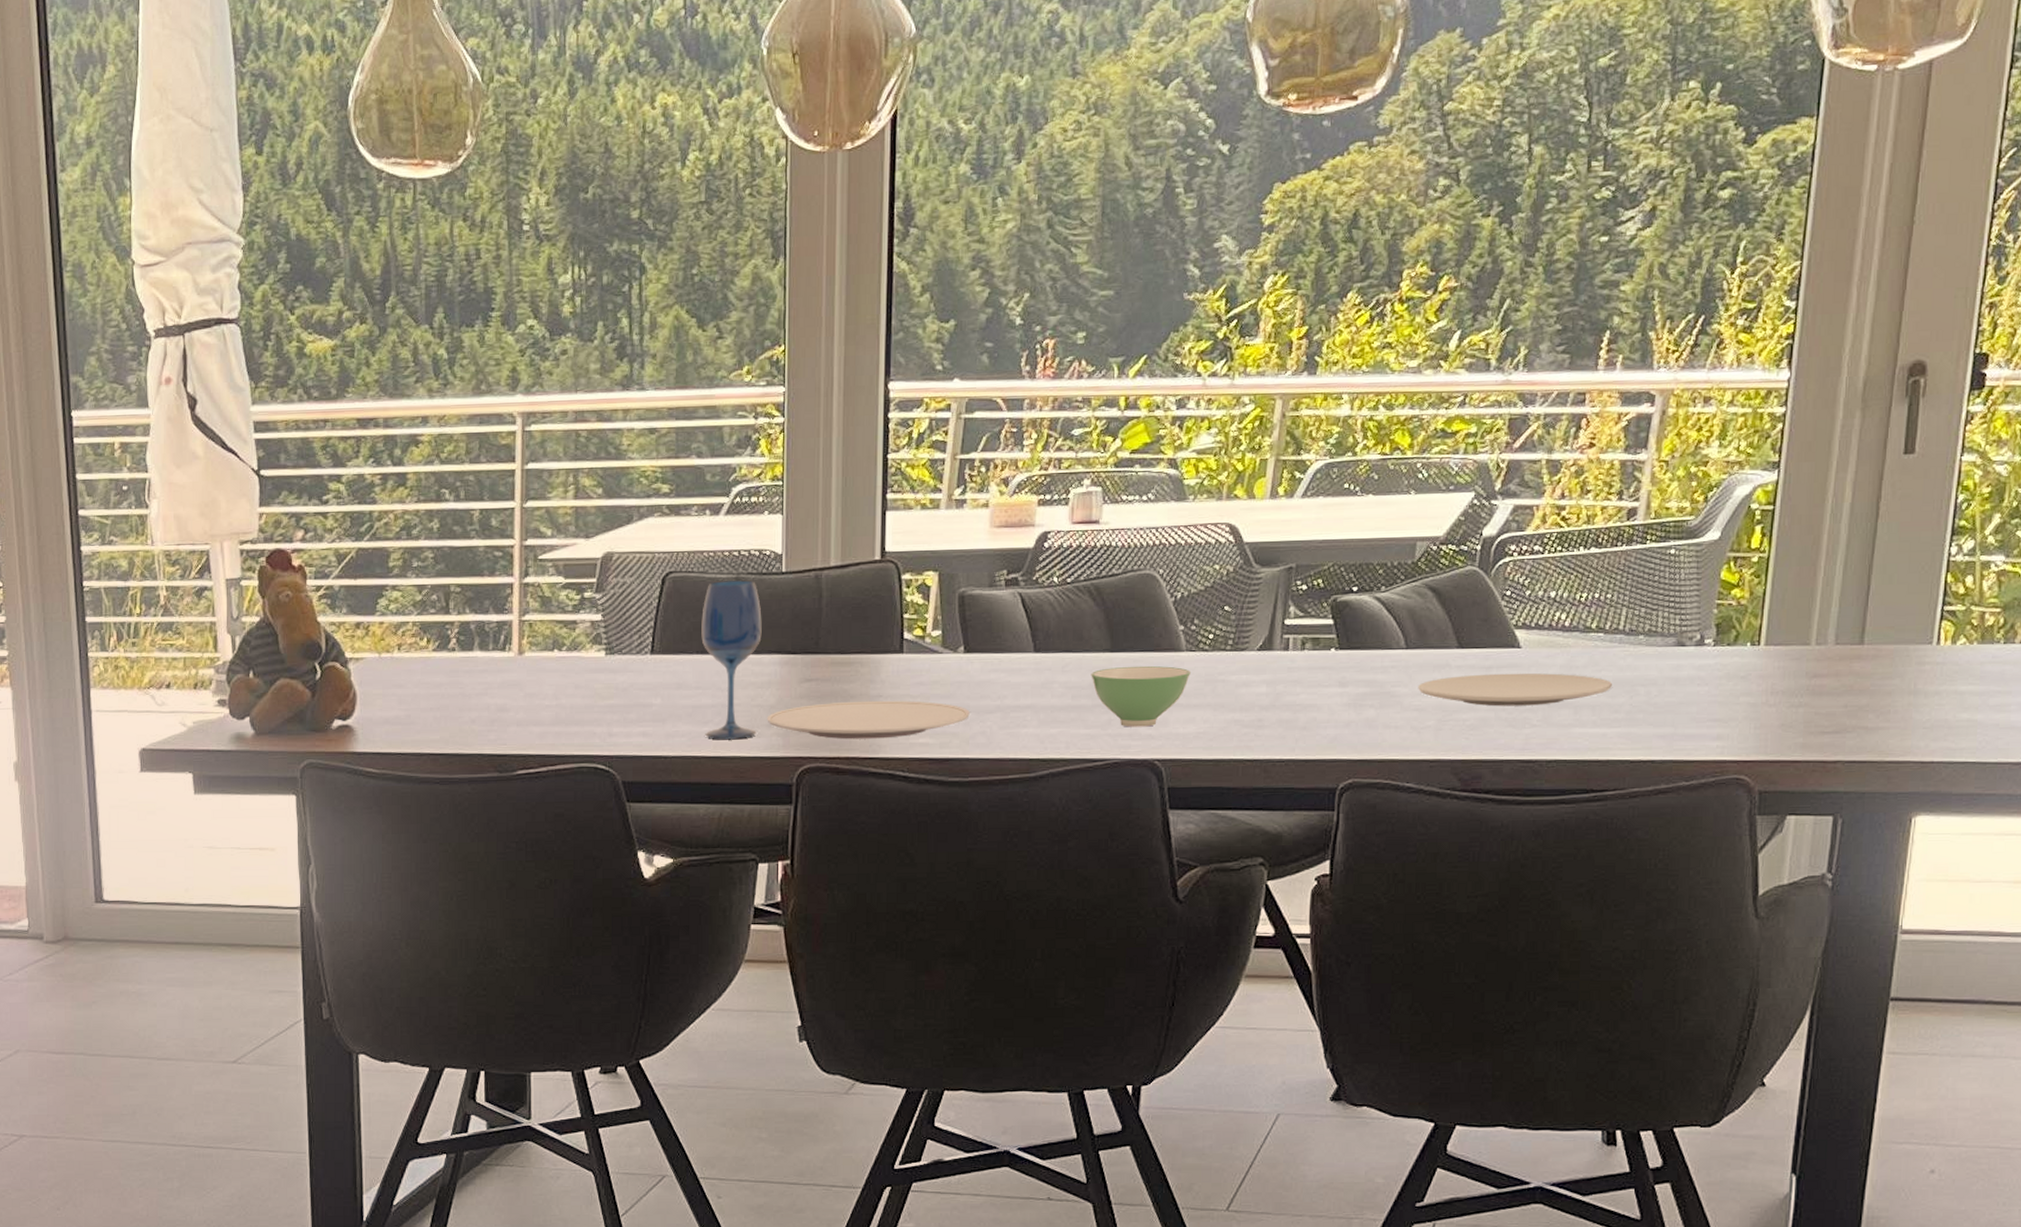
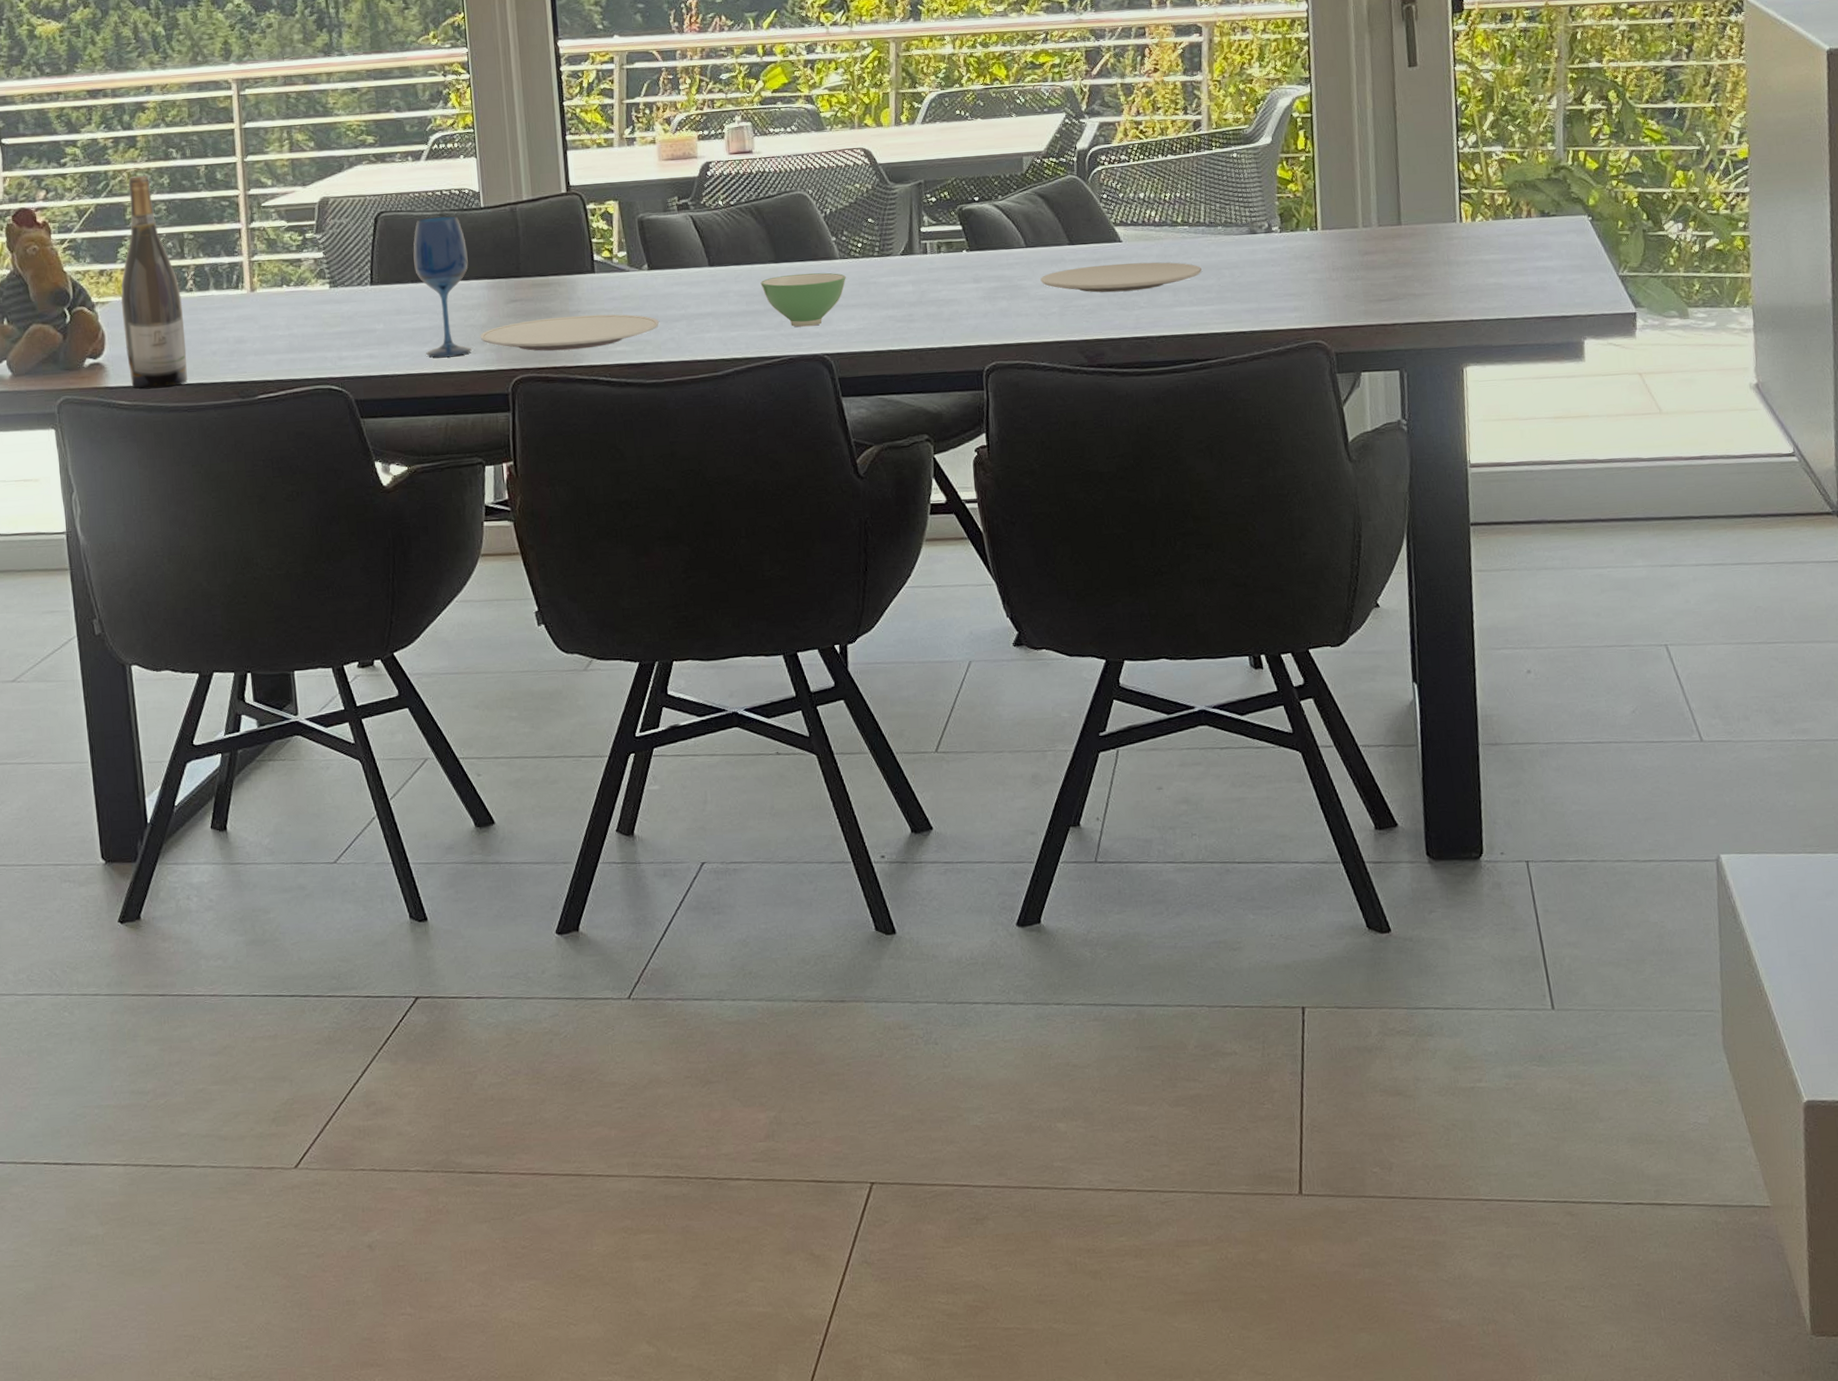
wine bottle: none [376,519,443,756] -> present [121,176,187,388]

